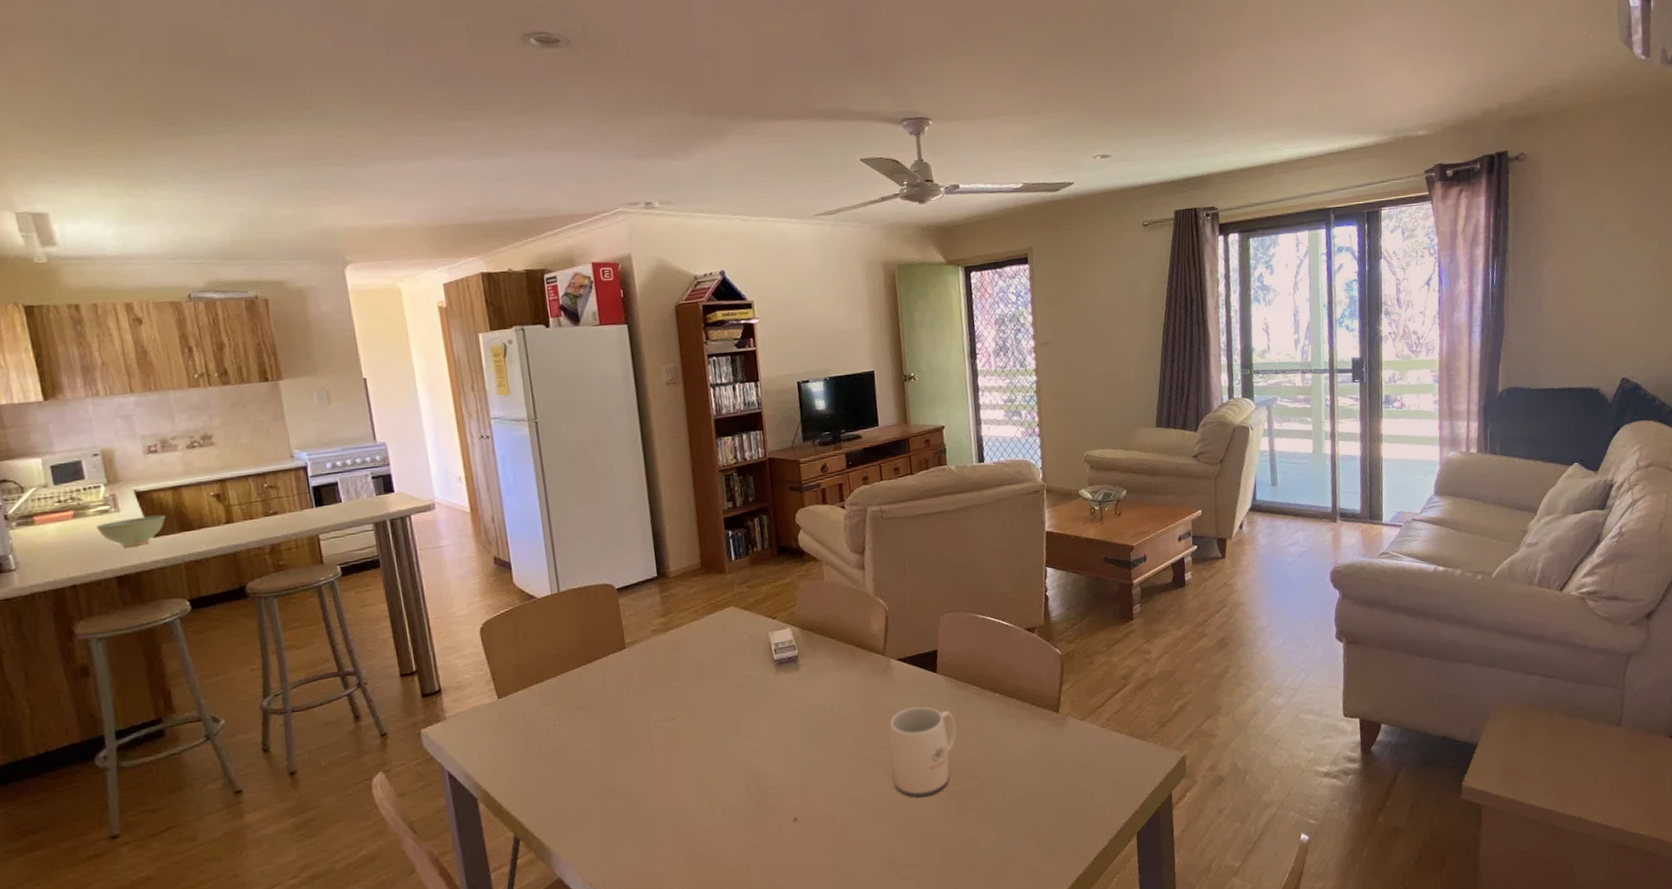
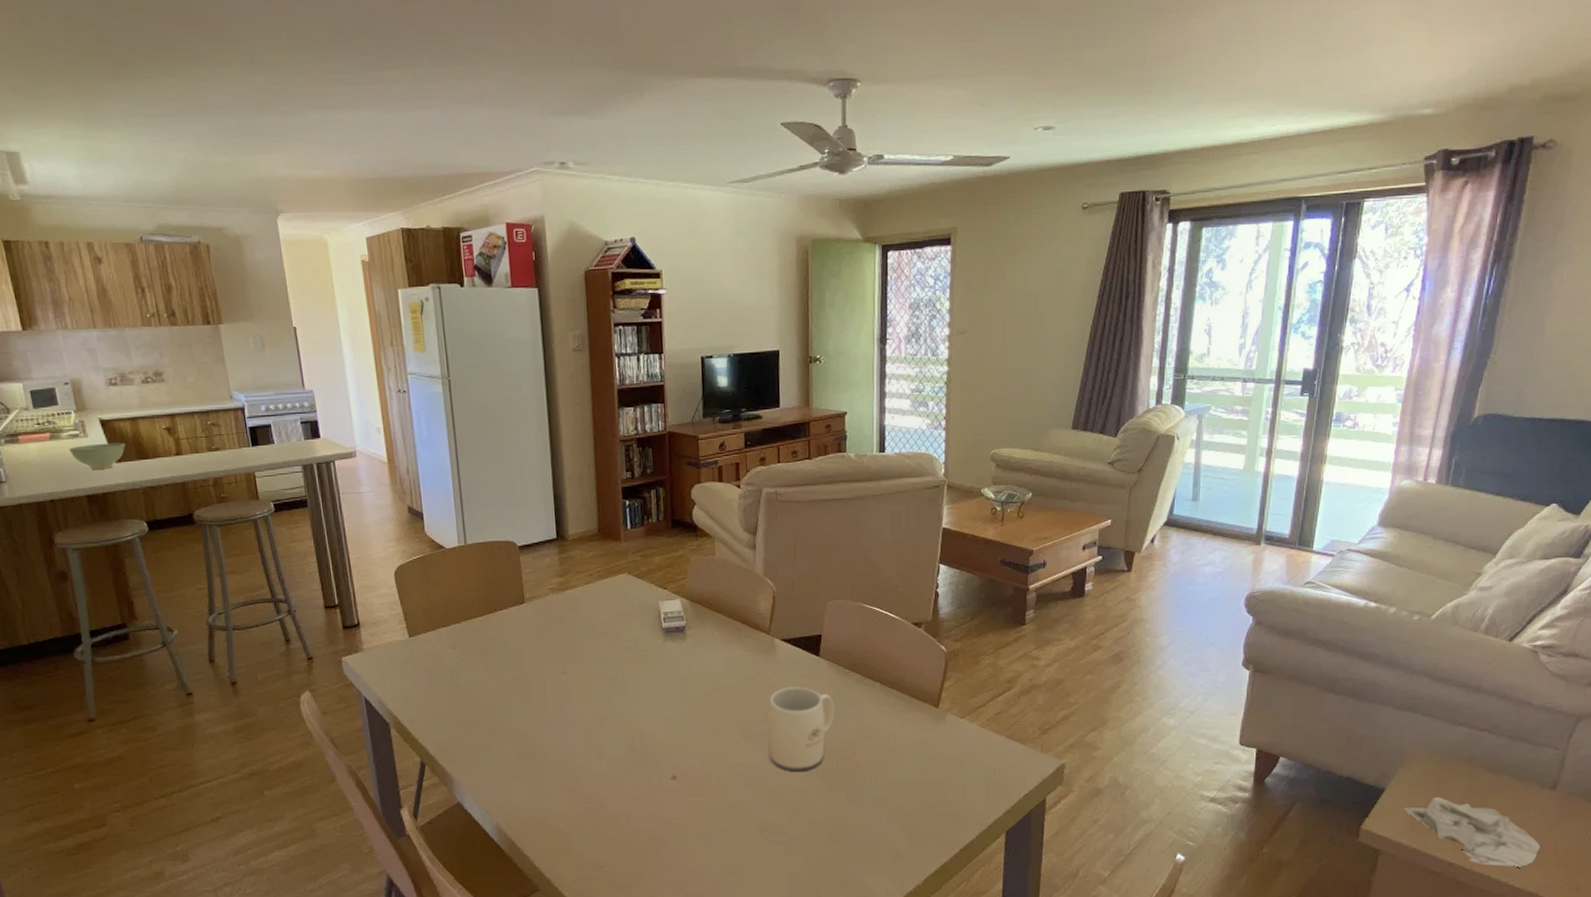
tissue: none [1496,745,1618,807] -> present [1404,796,1541,868]

